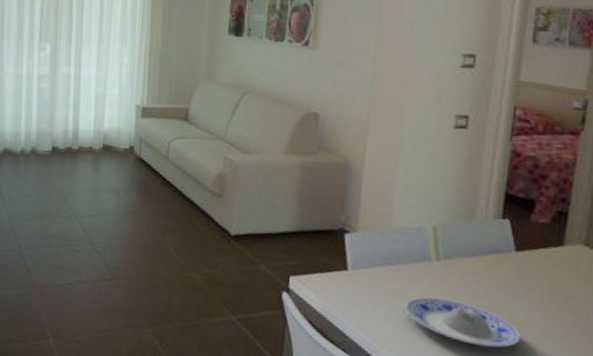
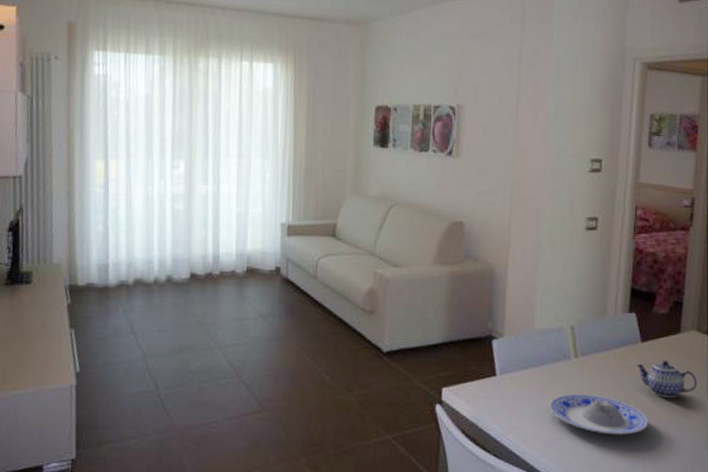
teapot: none [508,273,582,315] -> present [636,360,697,398]

